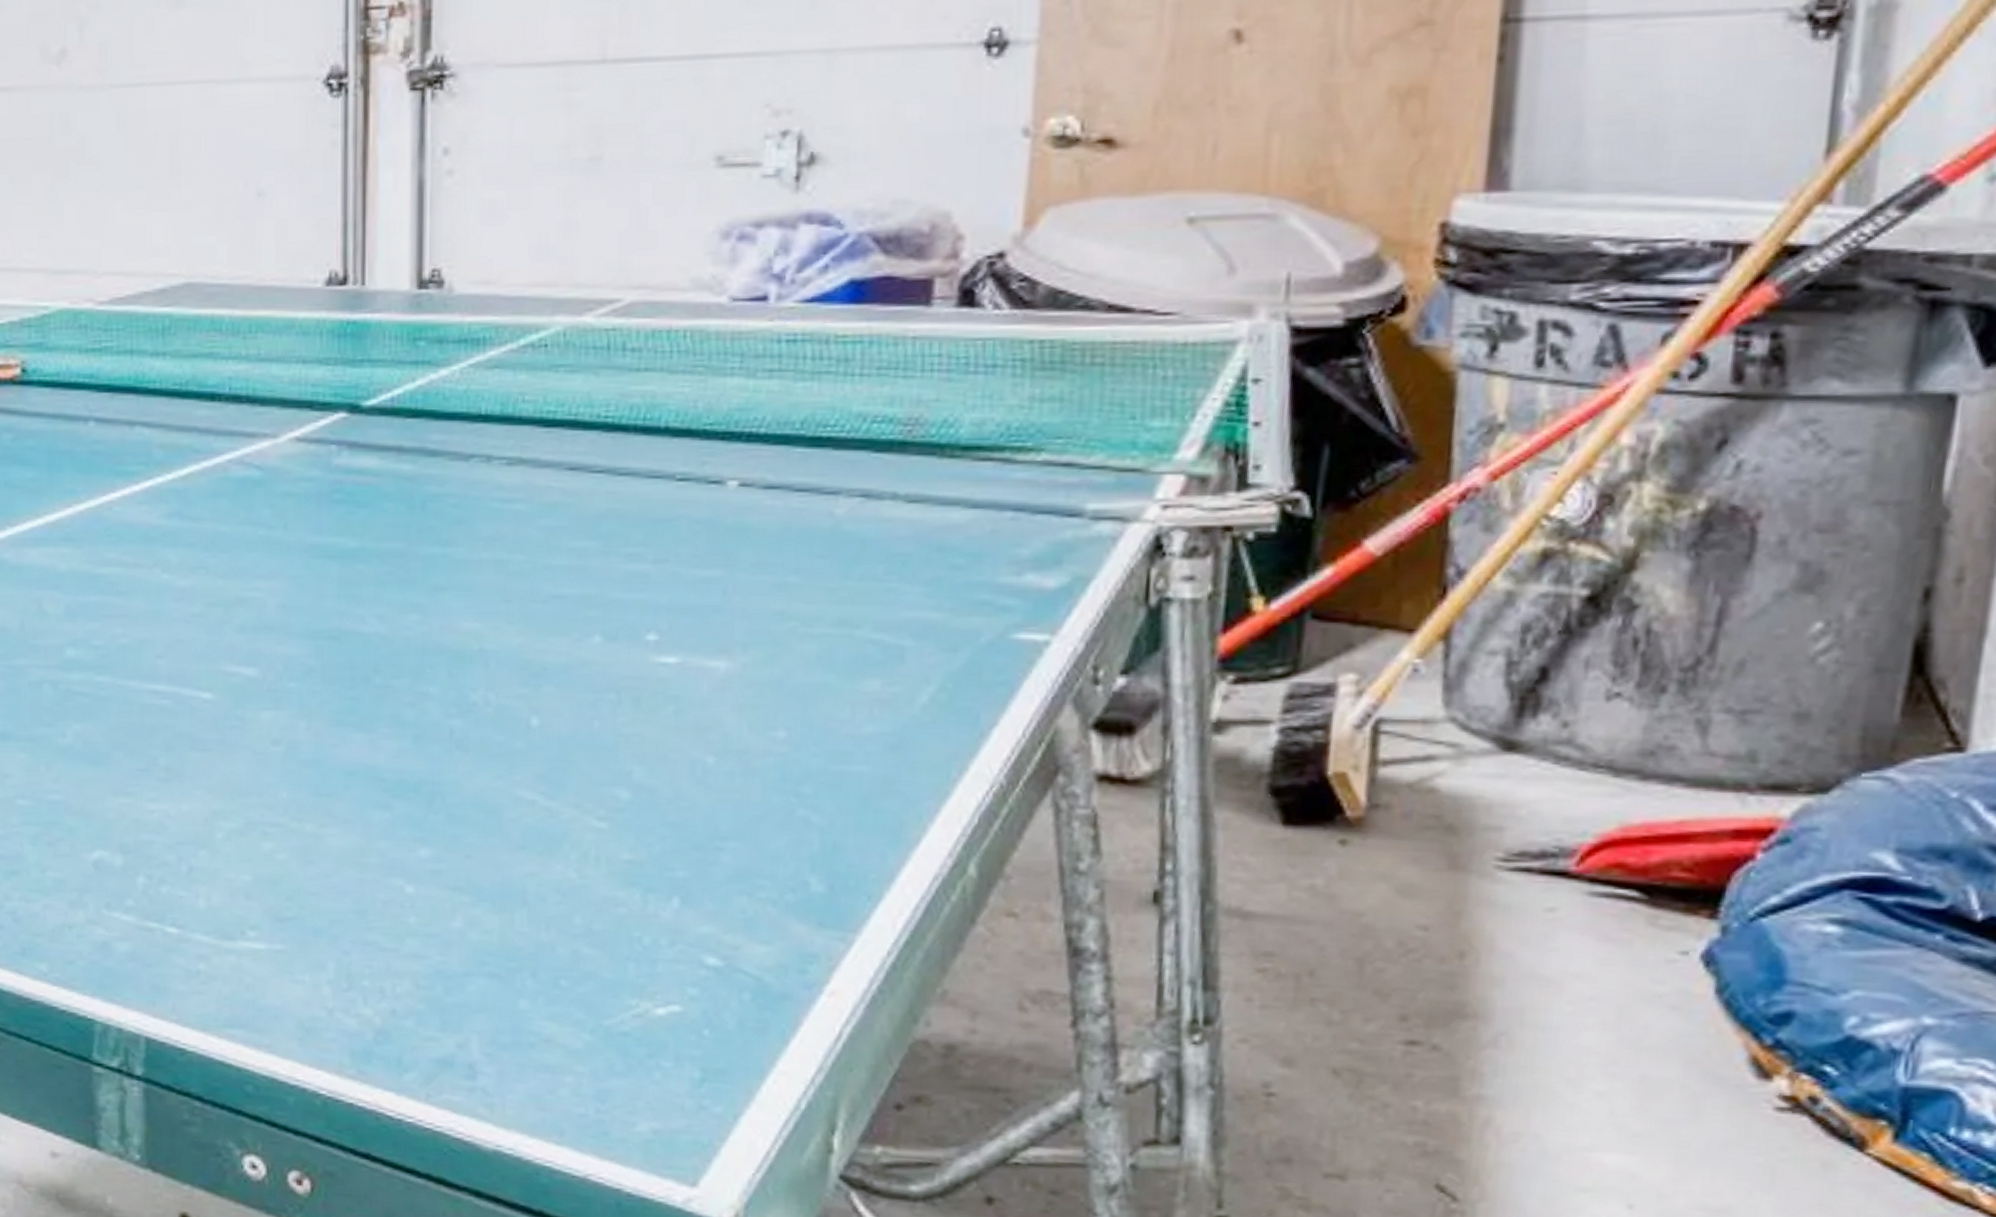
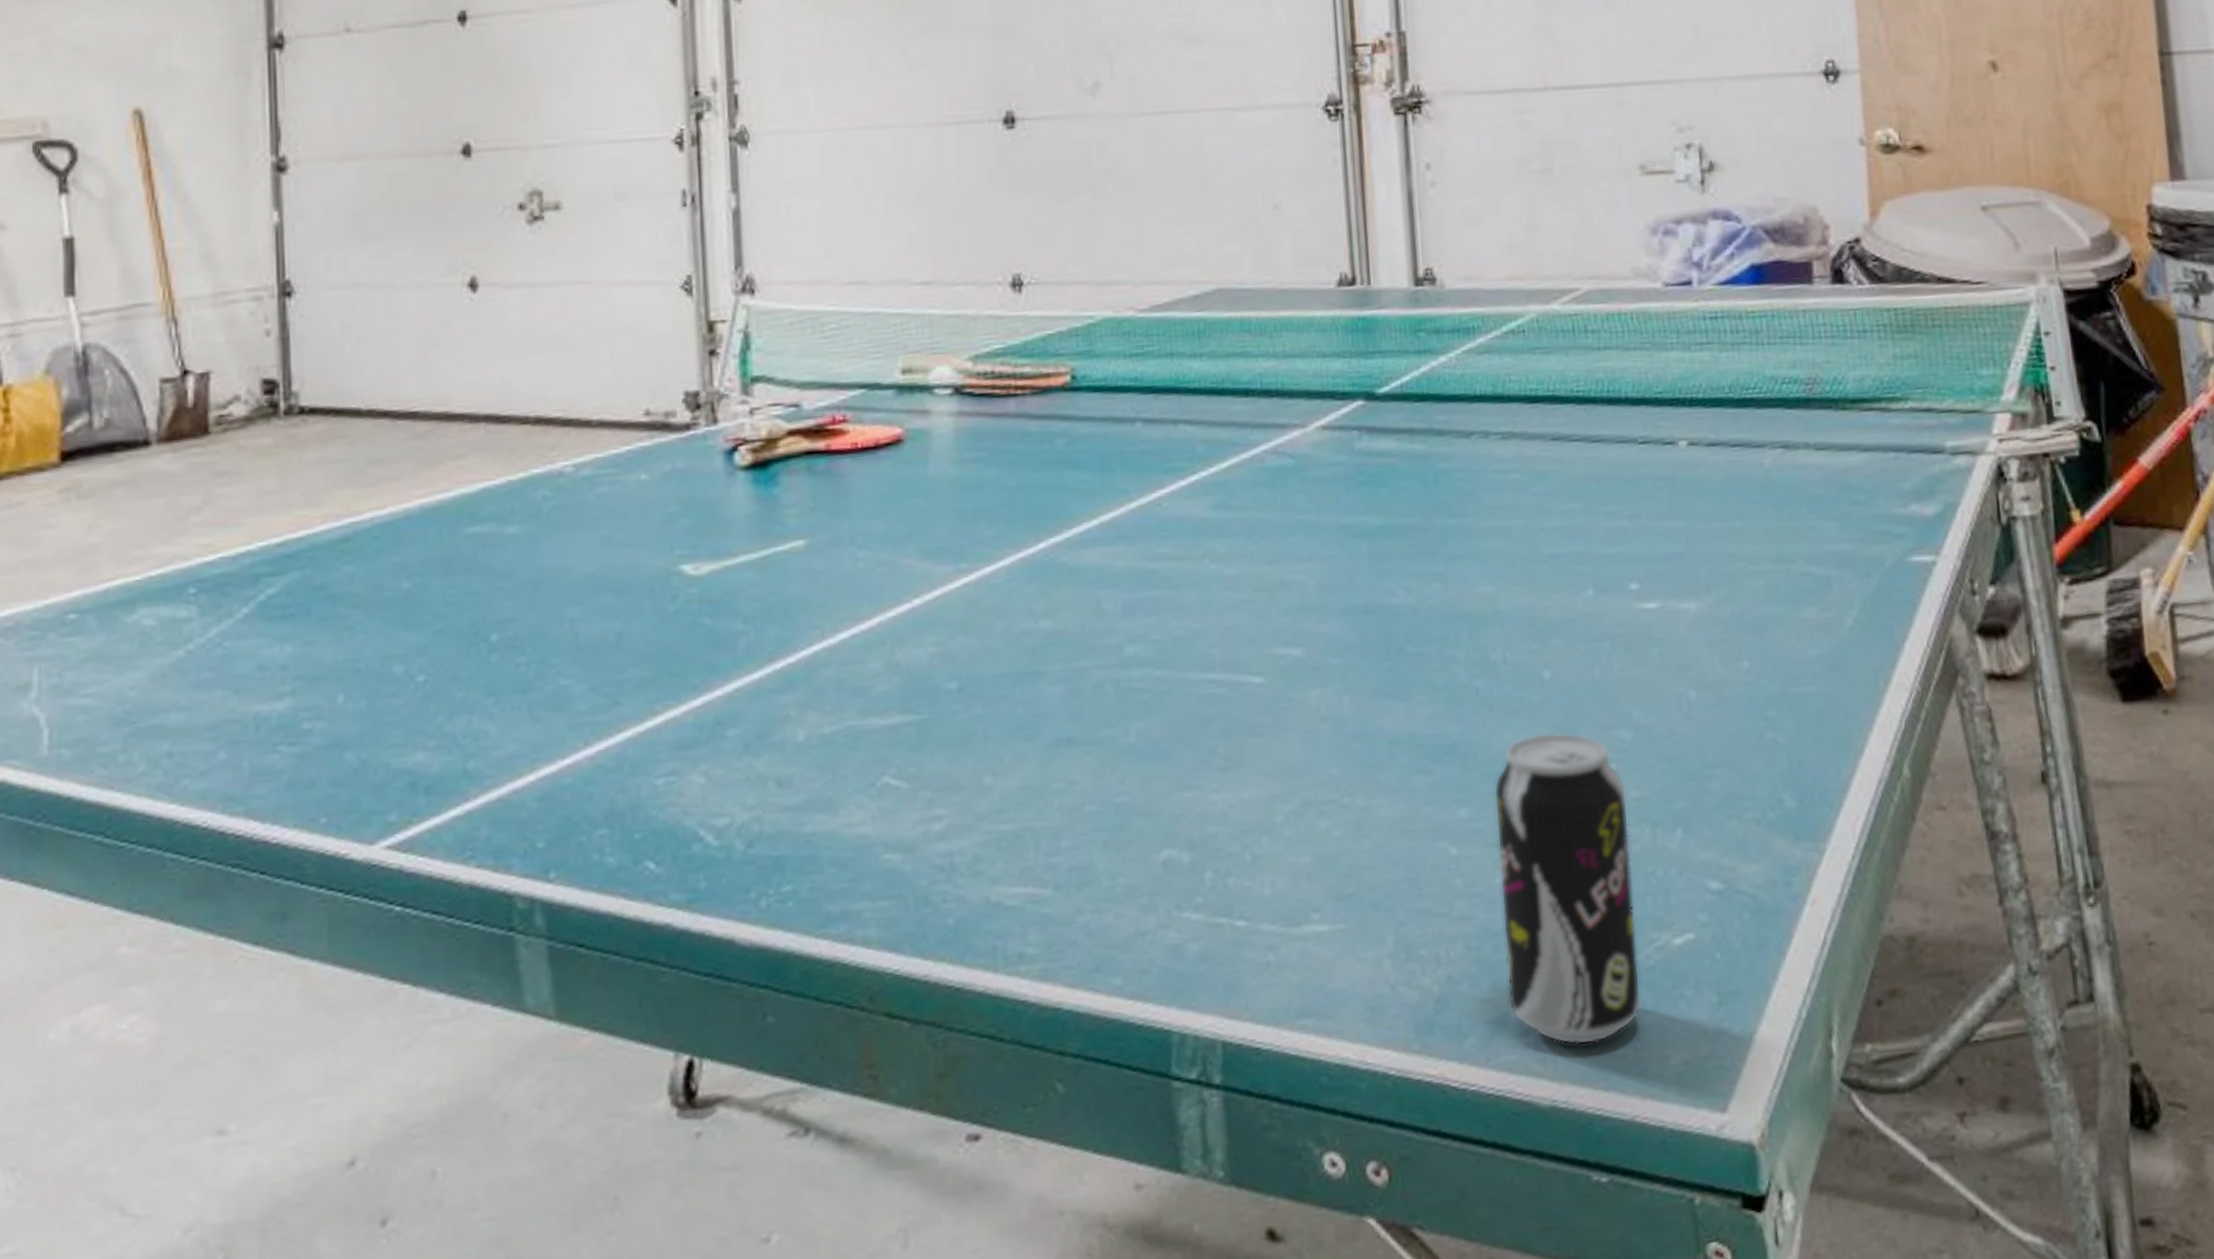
beverage can: none [457,781,617,1098] -> present [1493,732,1642,1045]

